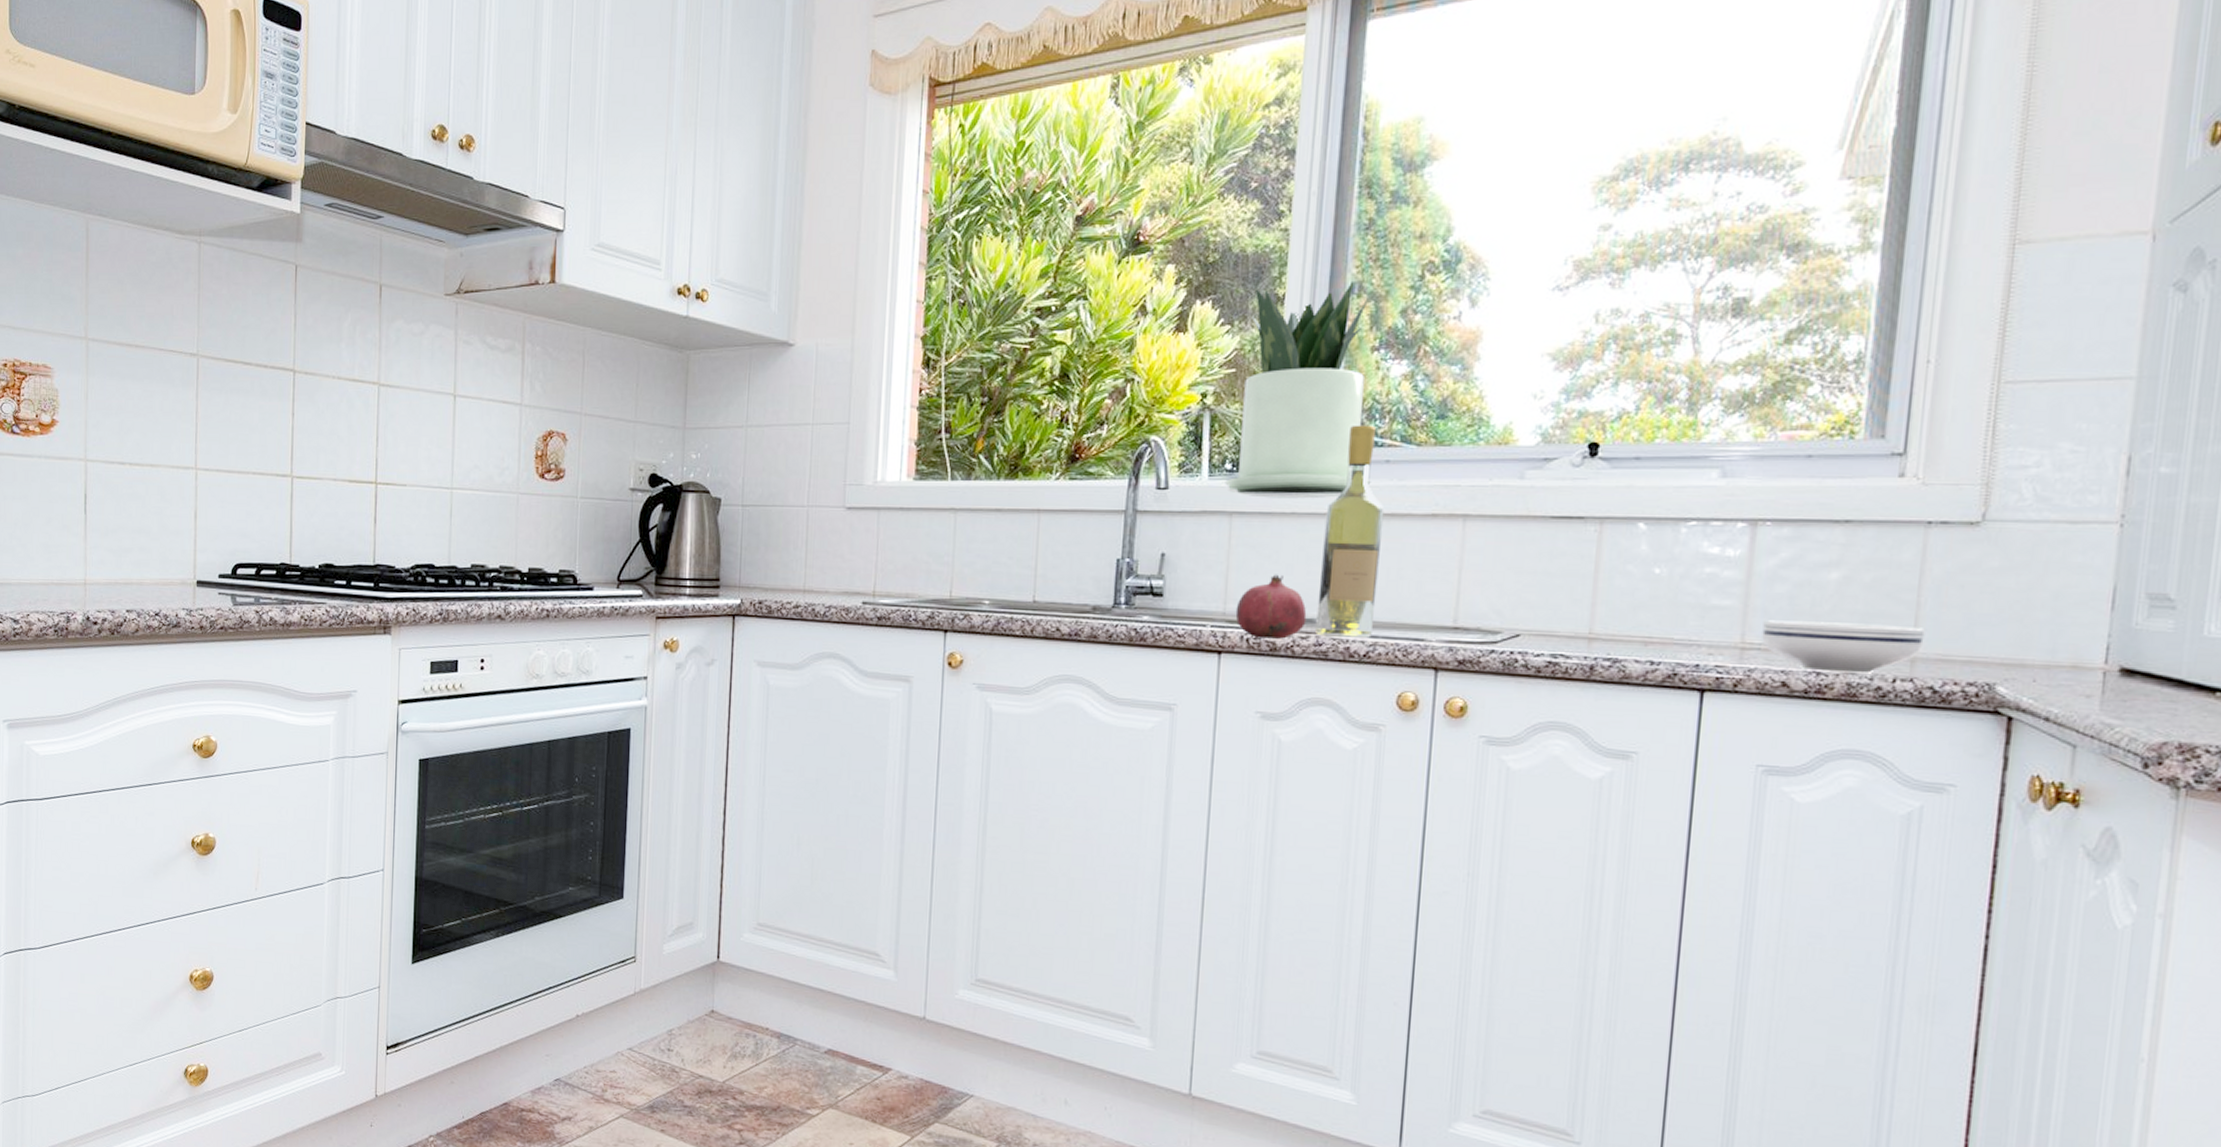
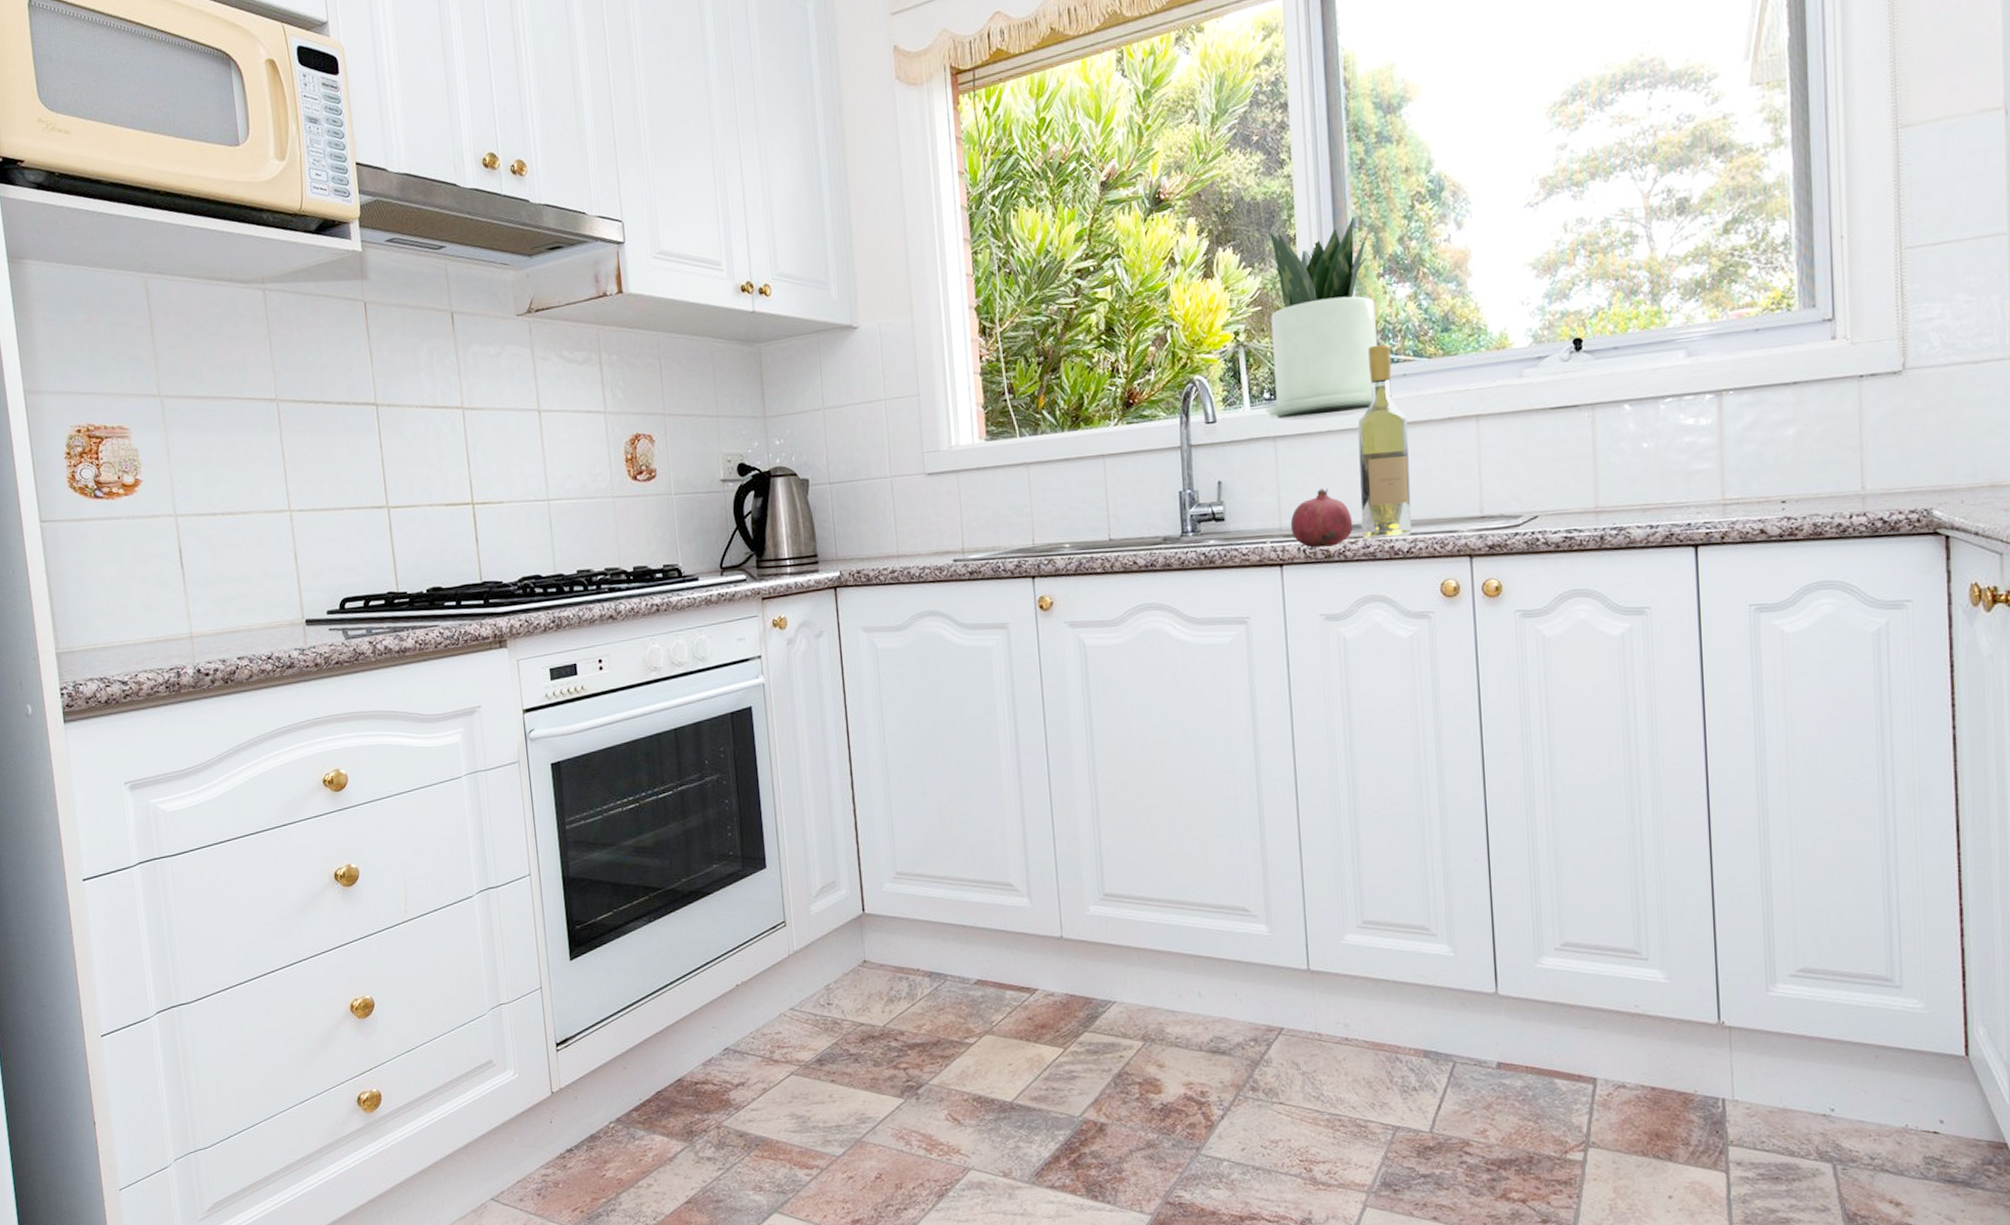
bowl: present [1762,620,1927,674] -> none [1738,467,1871,517]

